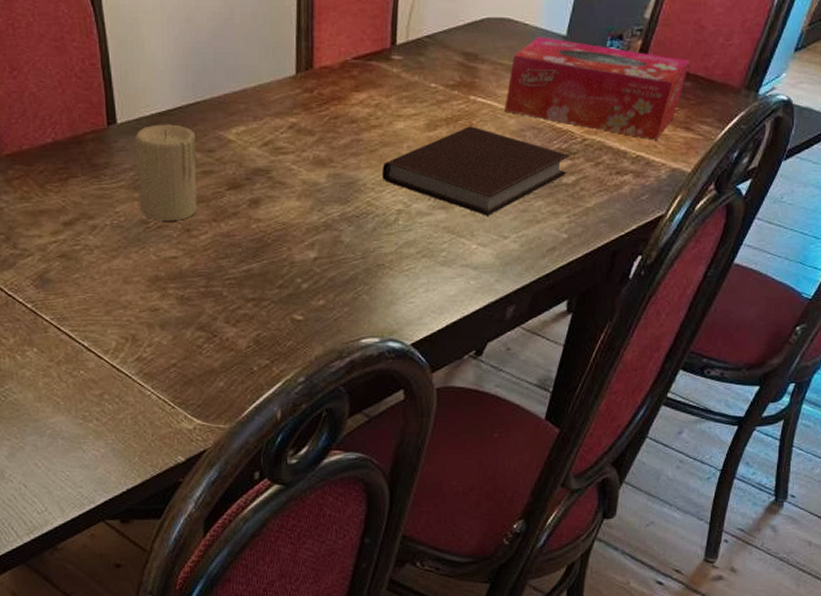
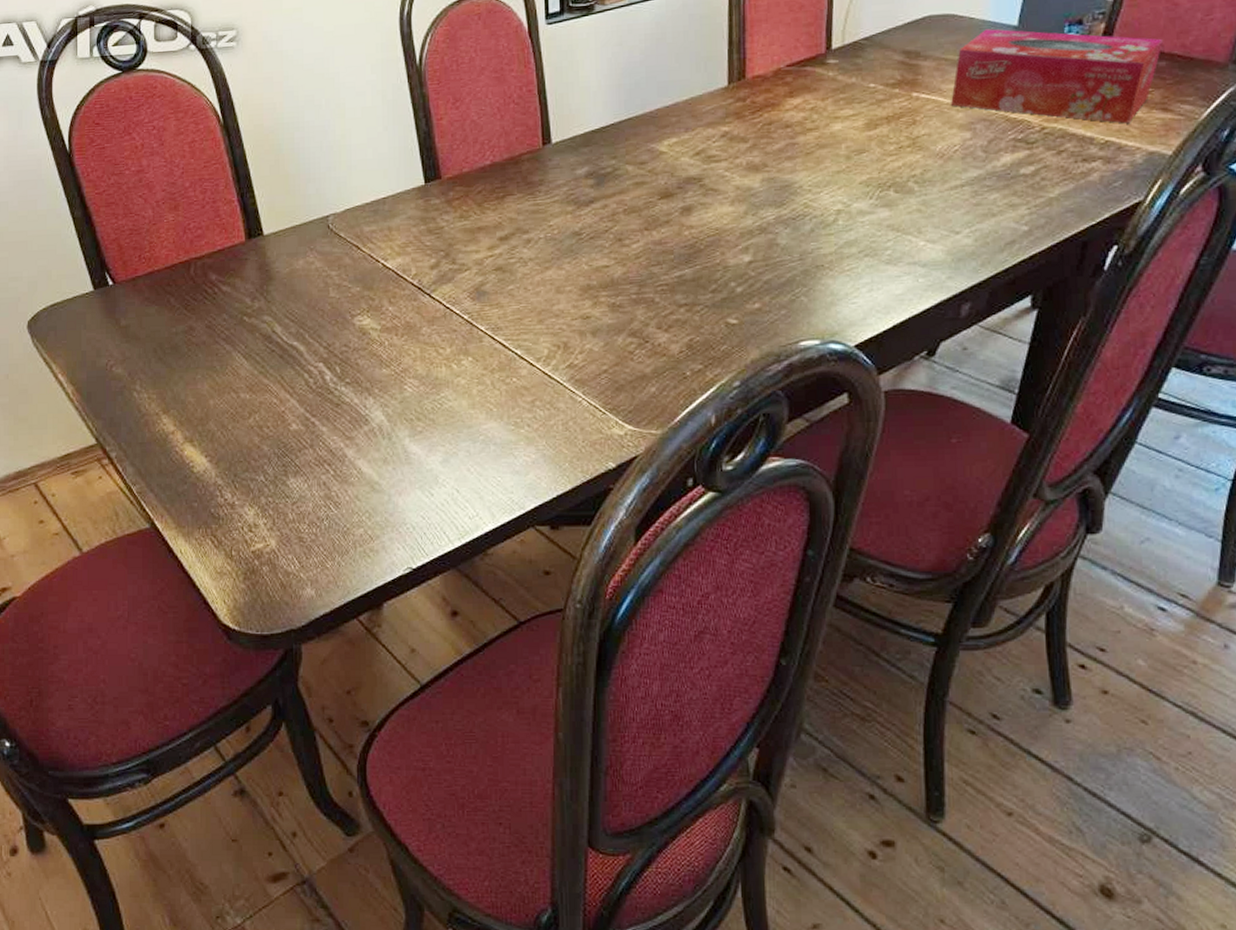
candle: present [135,124,197,221] -> none [569,140,629,232]
notebook: present [382,126,571,216] -> none [820,122,1029,212]

